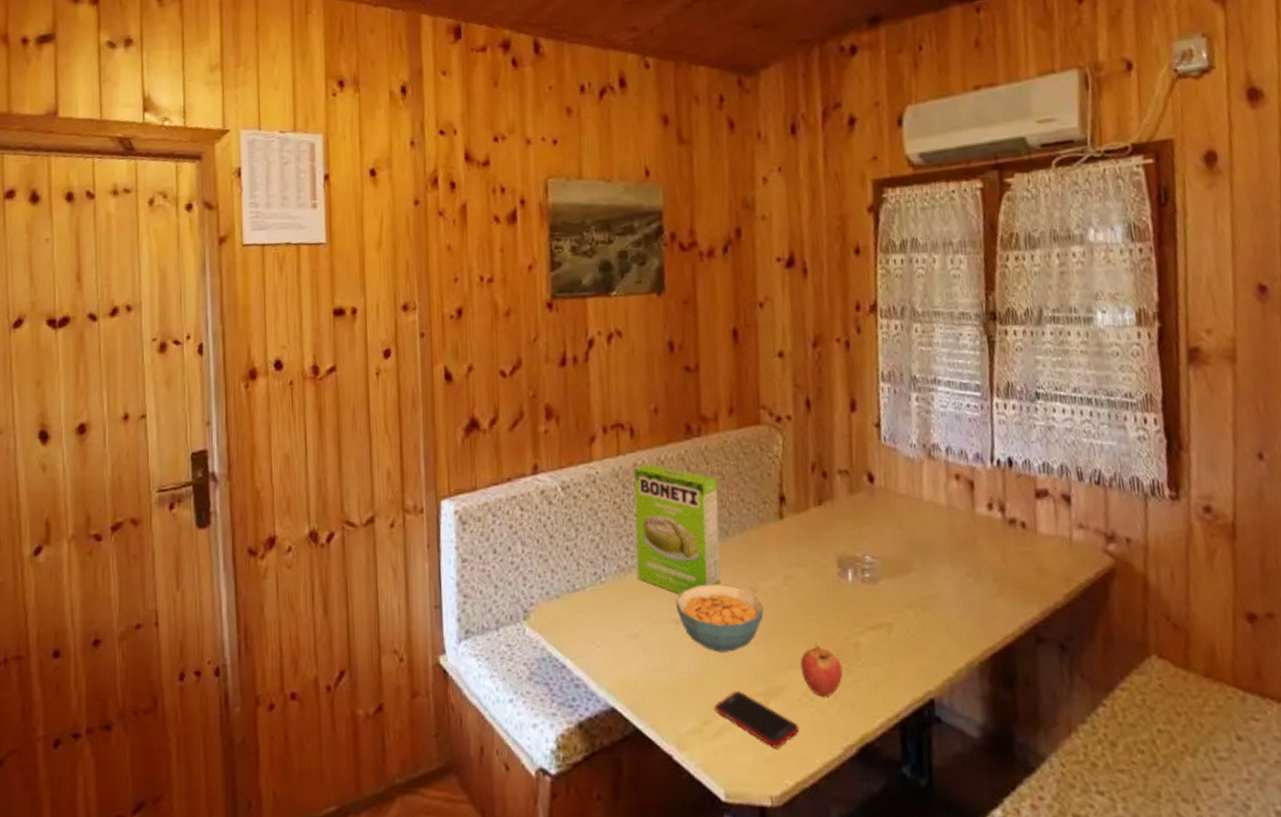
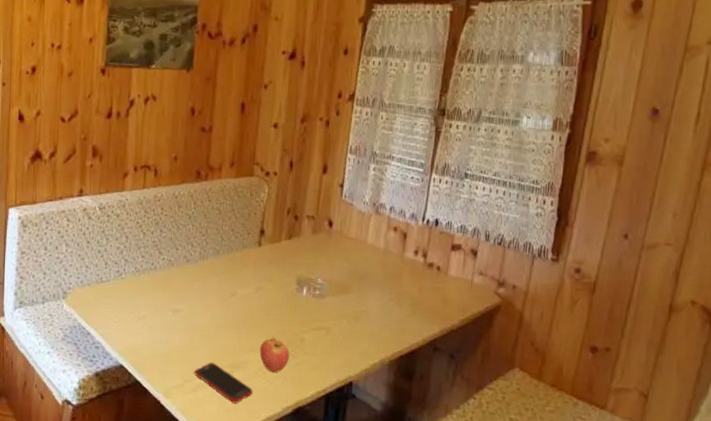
cake mix box: present [633,464,721,596] -> none [148,197,216,293]
cereal bowl: present [675,583,764,653] -> none [174,287,239,336]

